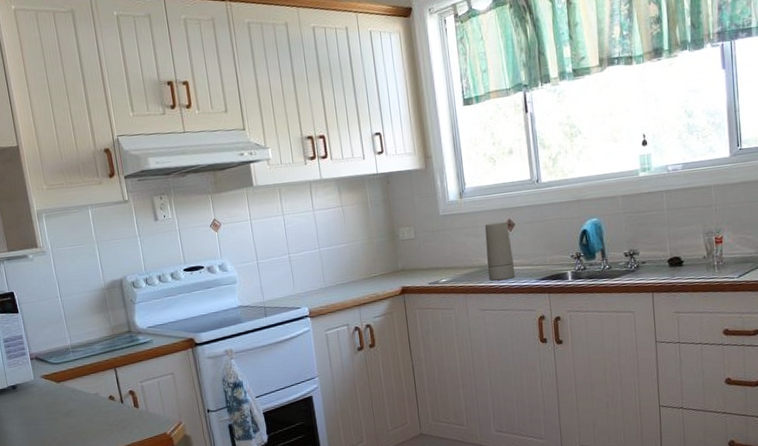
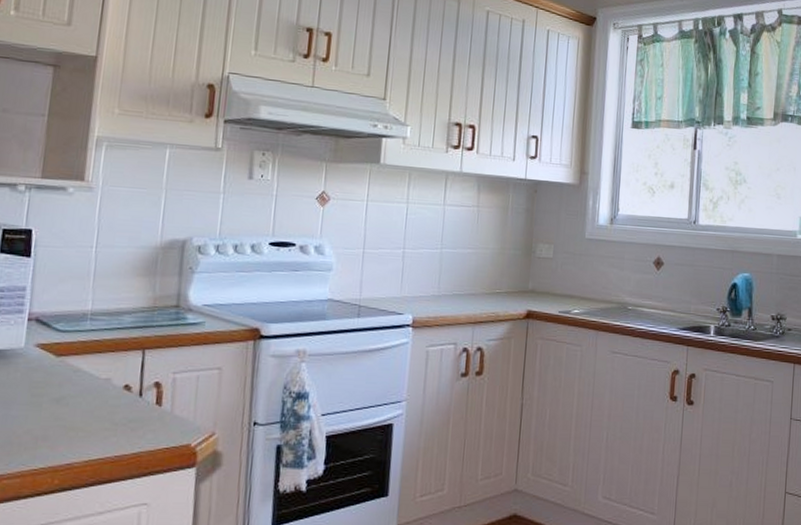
canister: present [484,221,515,281] -> none [626,257,657,323]

